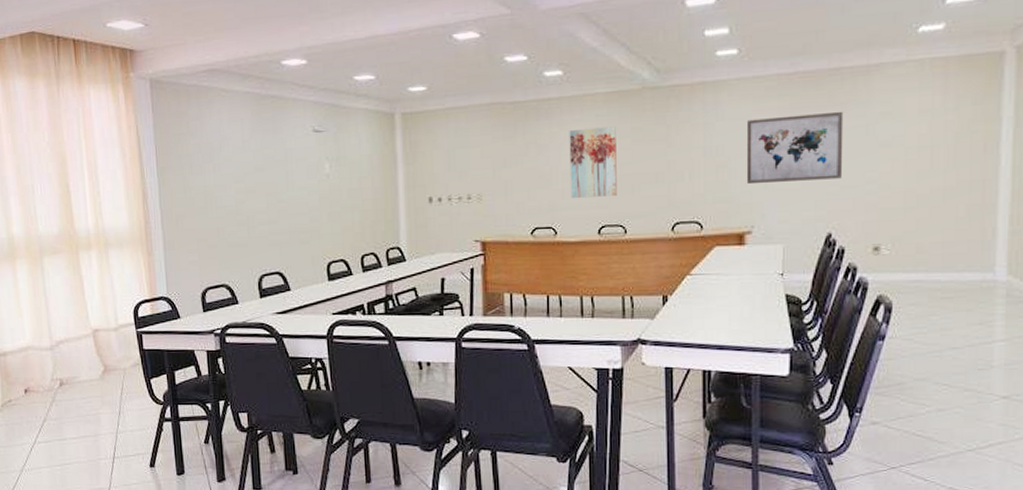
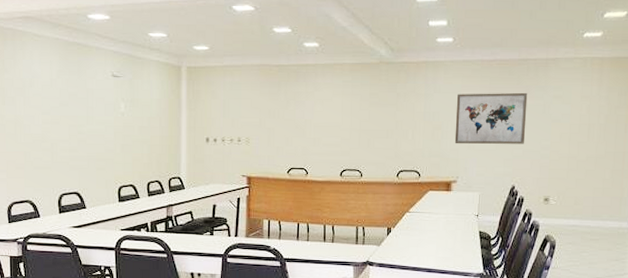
wall art: present [569,126,617,198] -> none [320,91,358,146]

